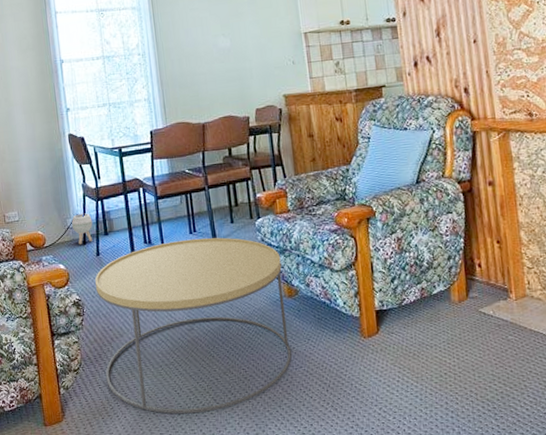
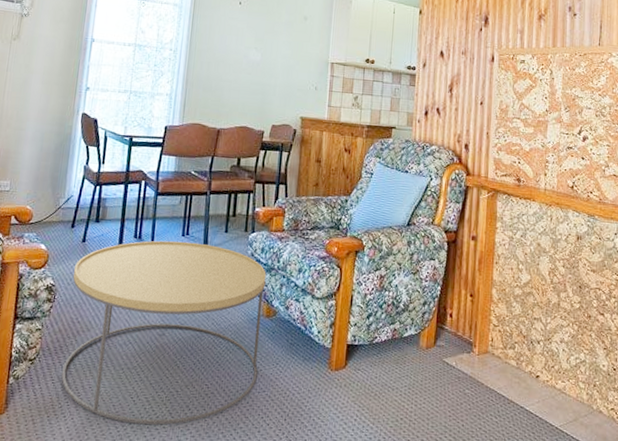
planter: present [72,213,93,245] -> none [64,195,87,227]

